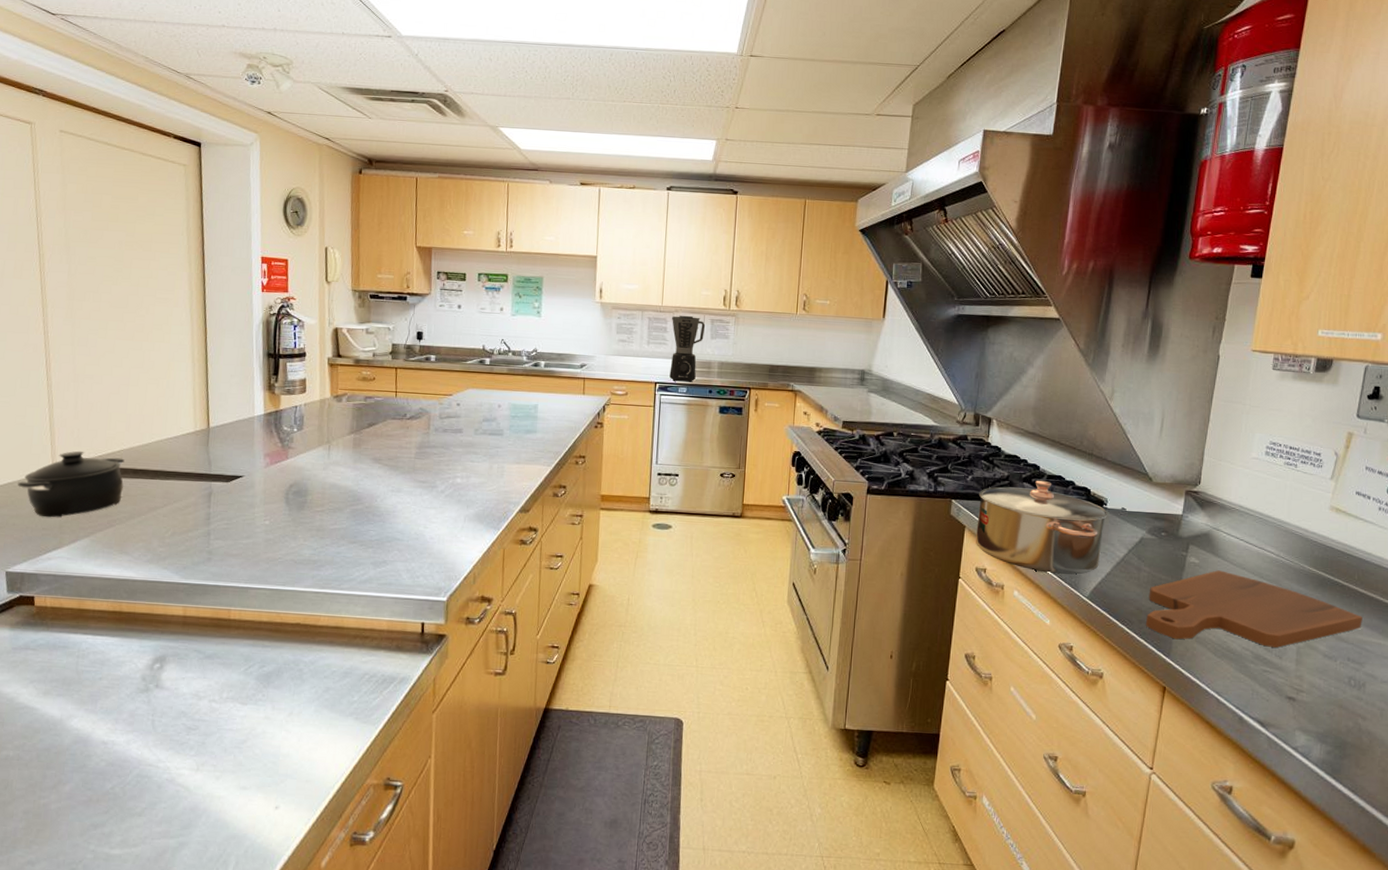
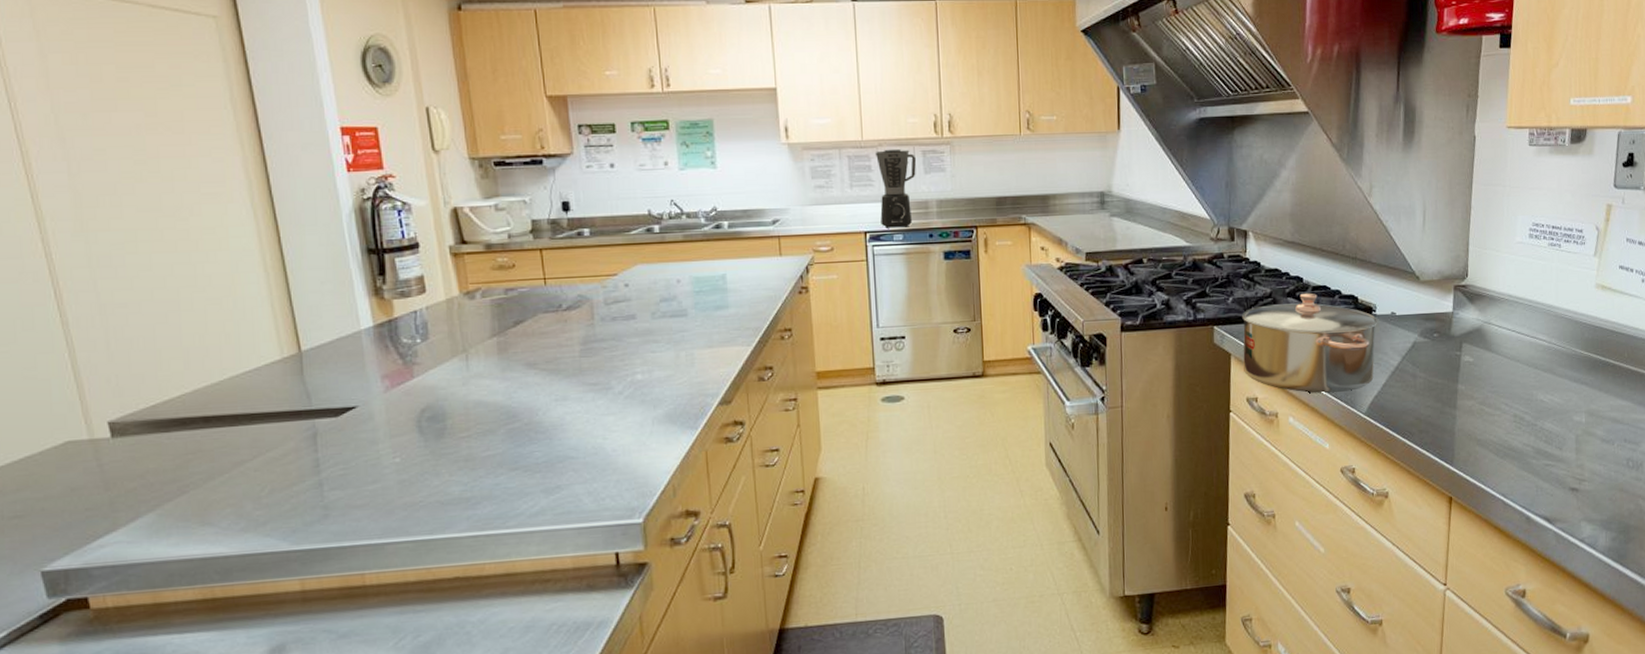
saucepan: present [17,450,125,517] -> none [38,402,193,494]
cutting board: present [1145,570,1363,648] -> none [1426,366,1635,446]

